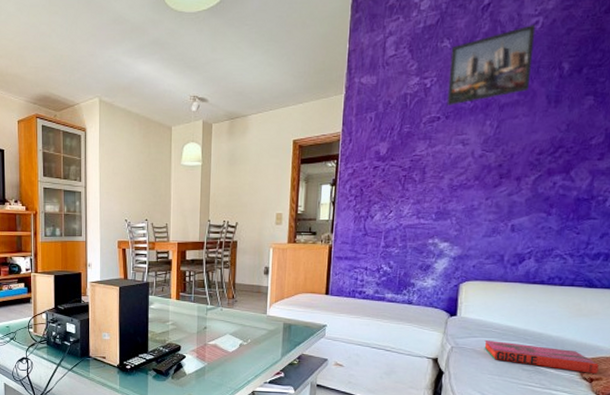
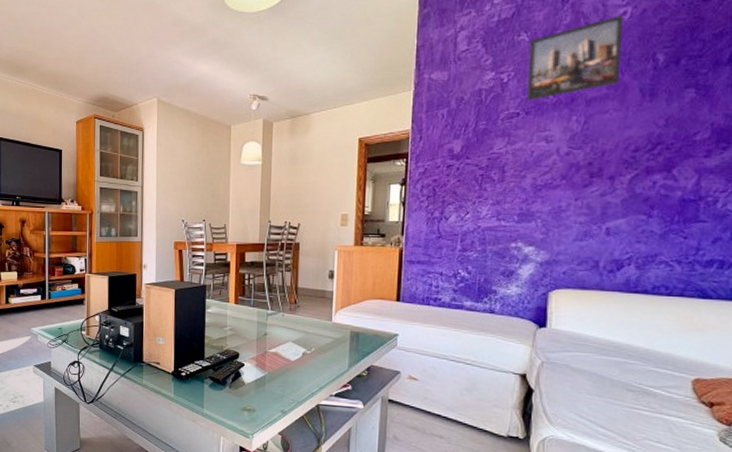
hardback book: present [484,340,599,375] -> none [580,356,720,399]

